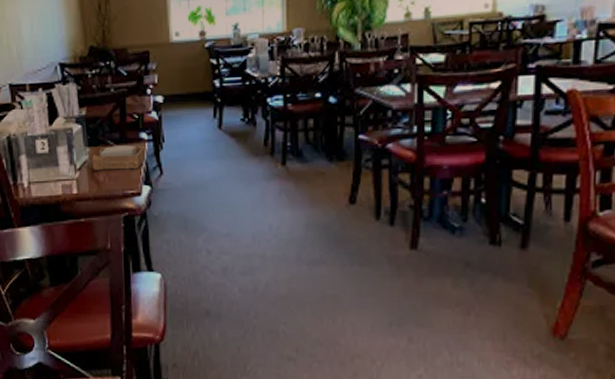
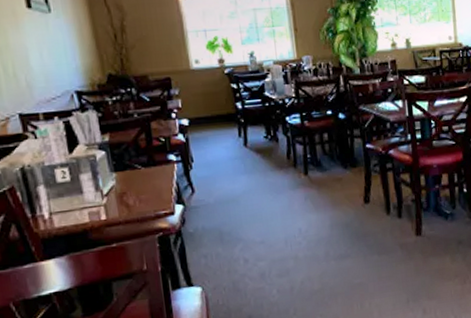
napkin holder: present [92,145,146,171] -> none [119,166,177,195]

